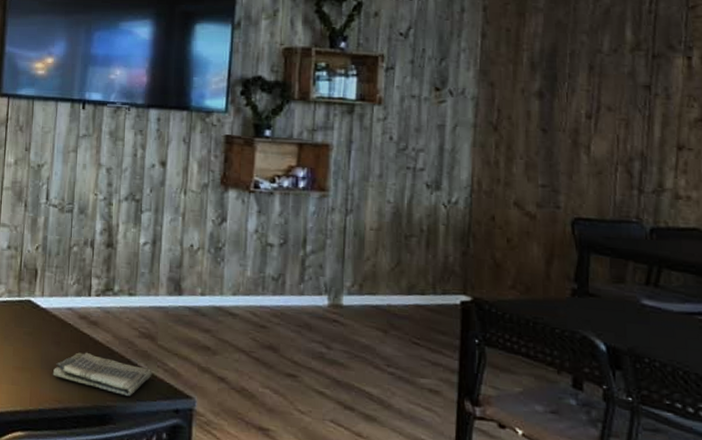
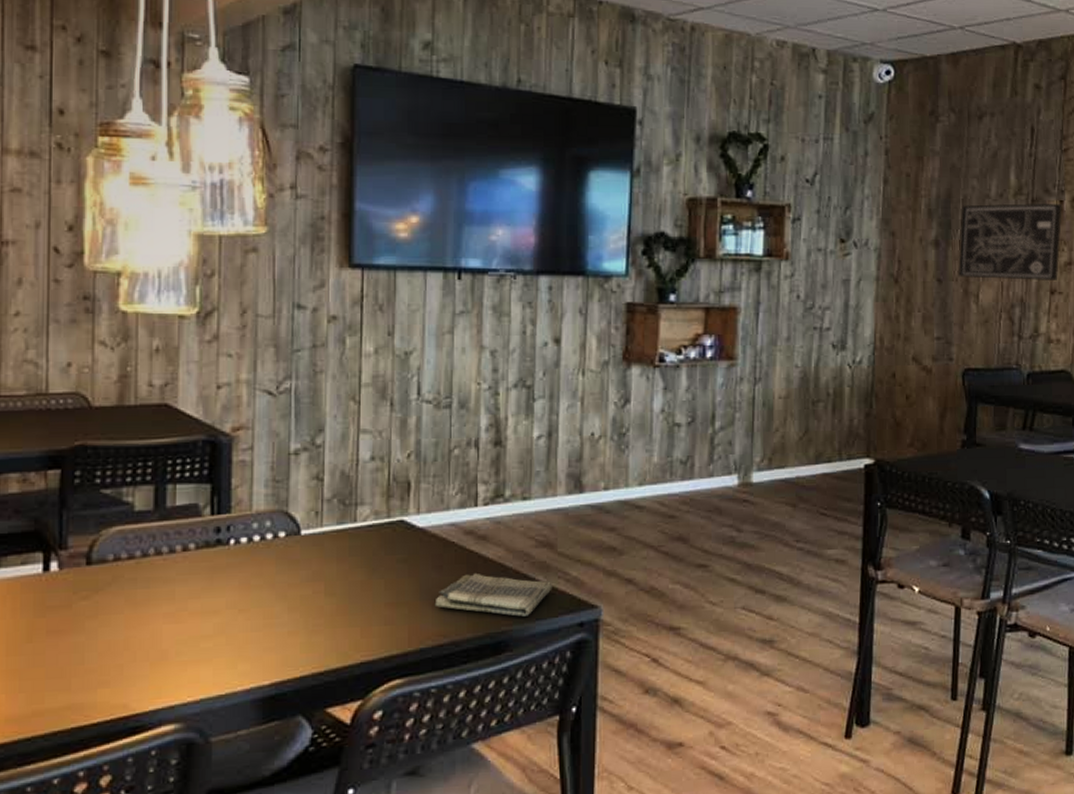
wall art: none [565,58,691,137] -> present [957,202,1062,282]

